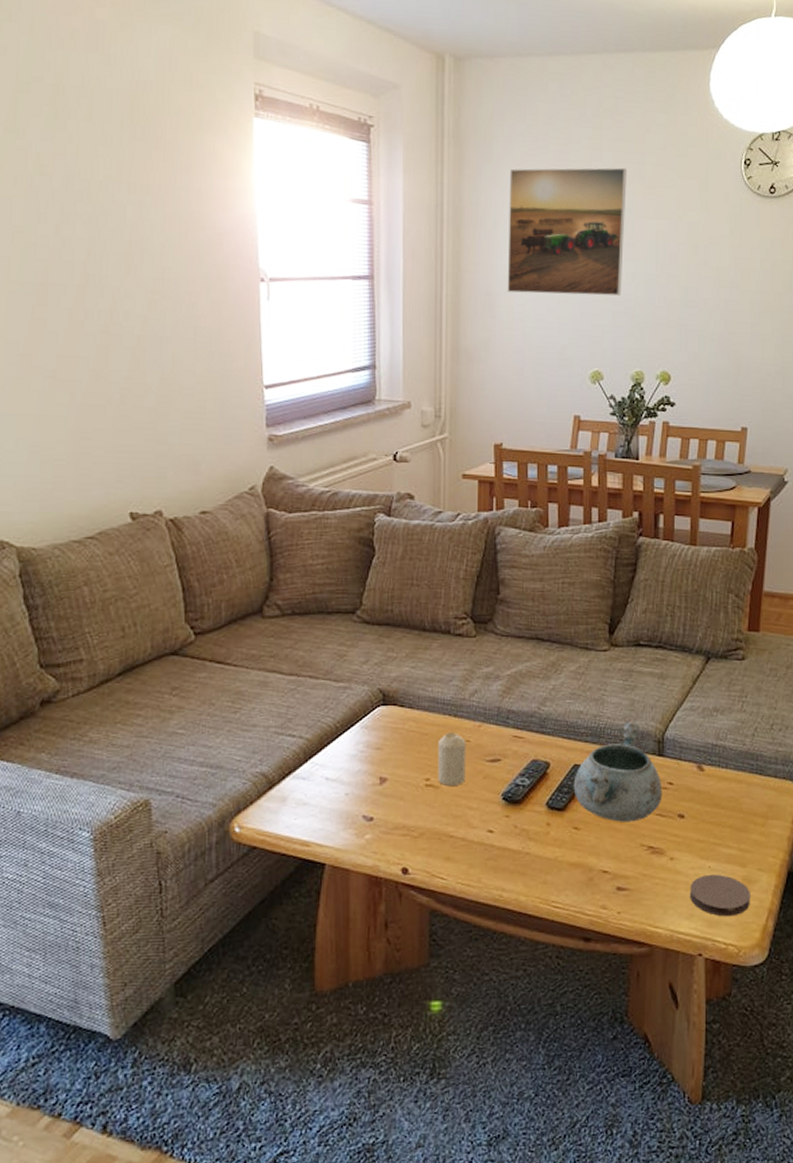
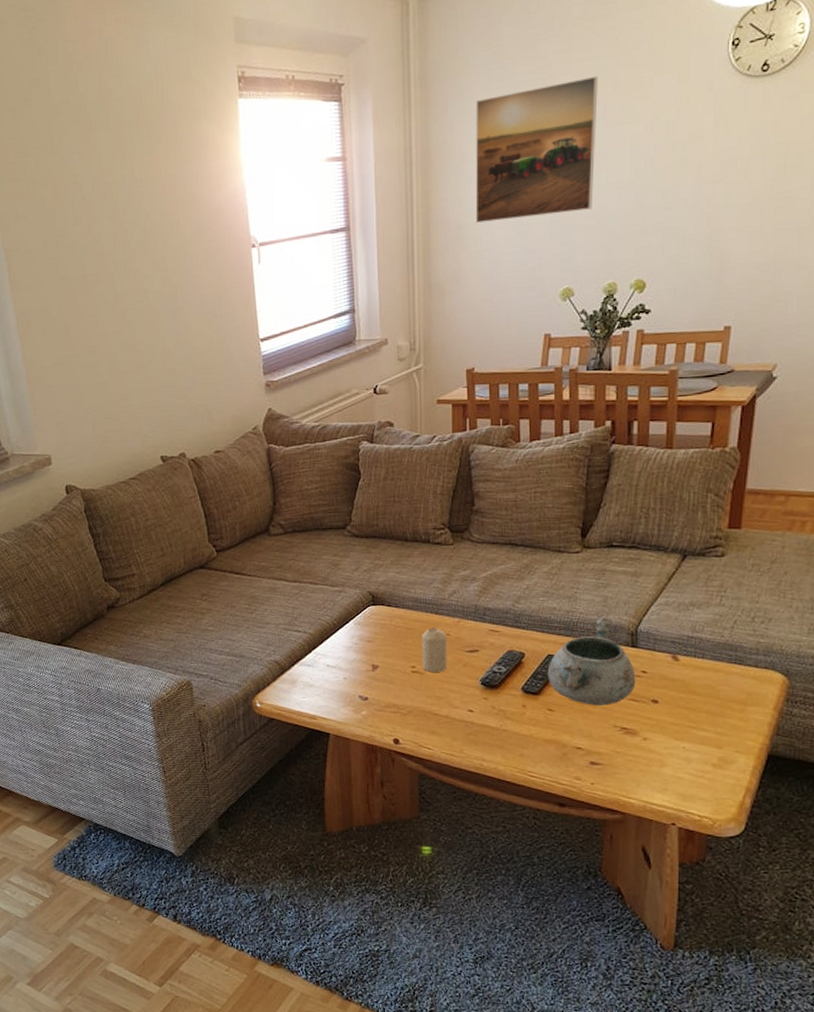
coaster: present [690,874,750,917] -> none [664,753,727,792]

